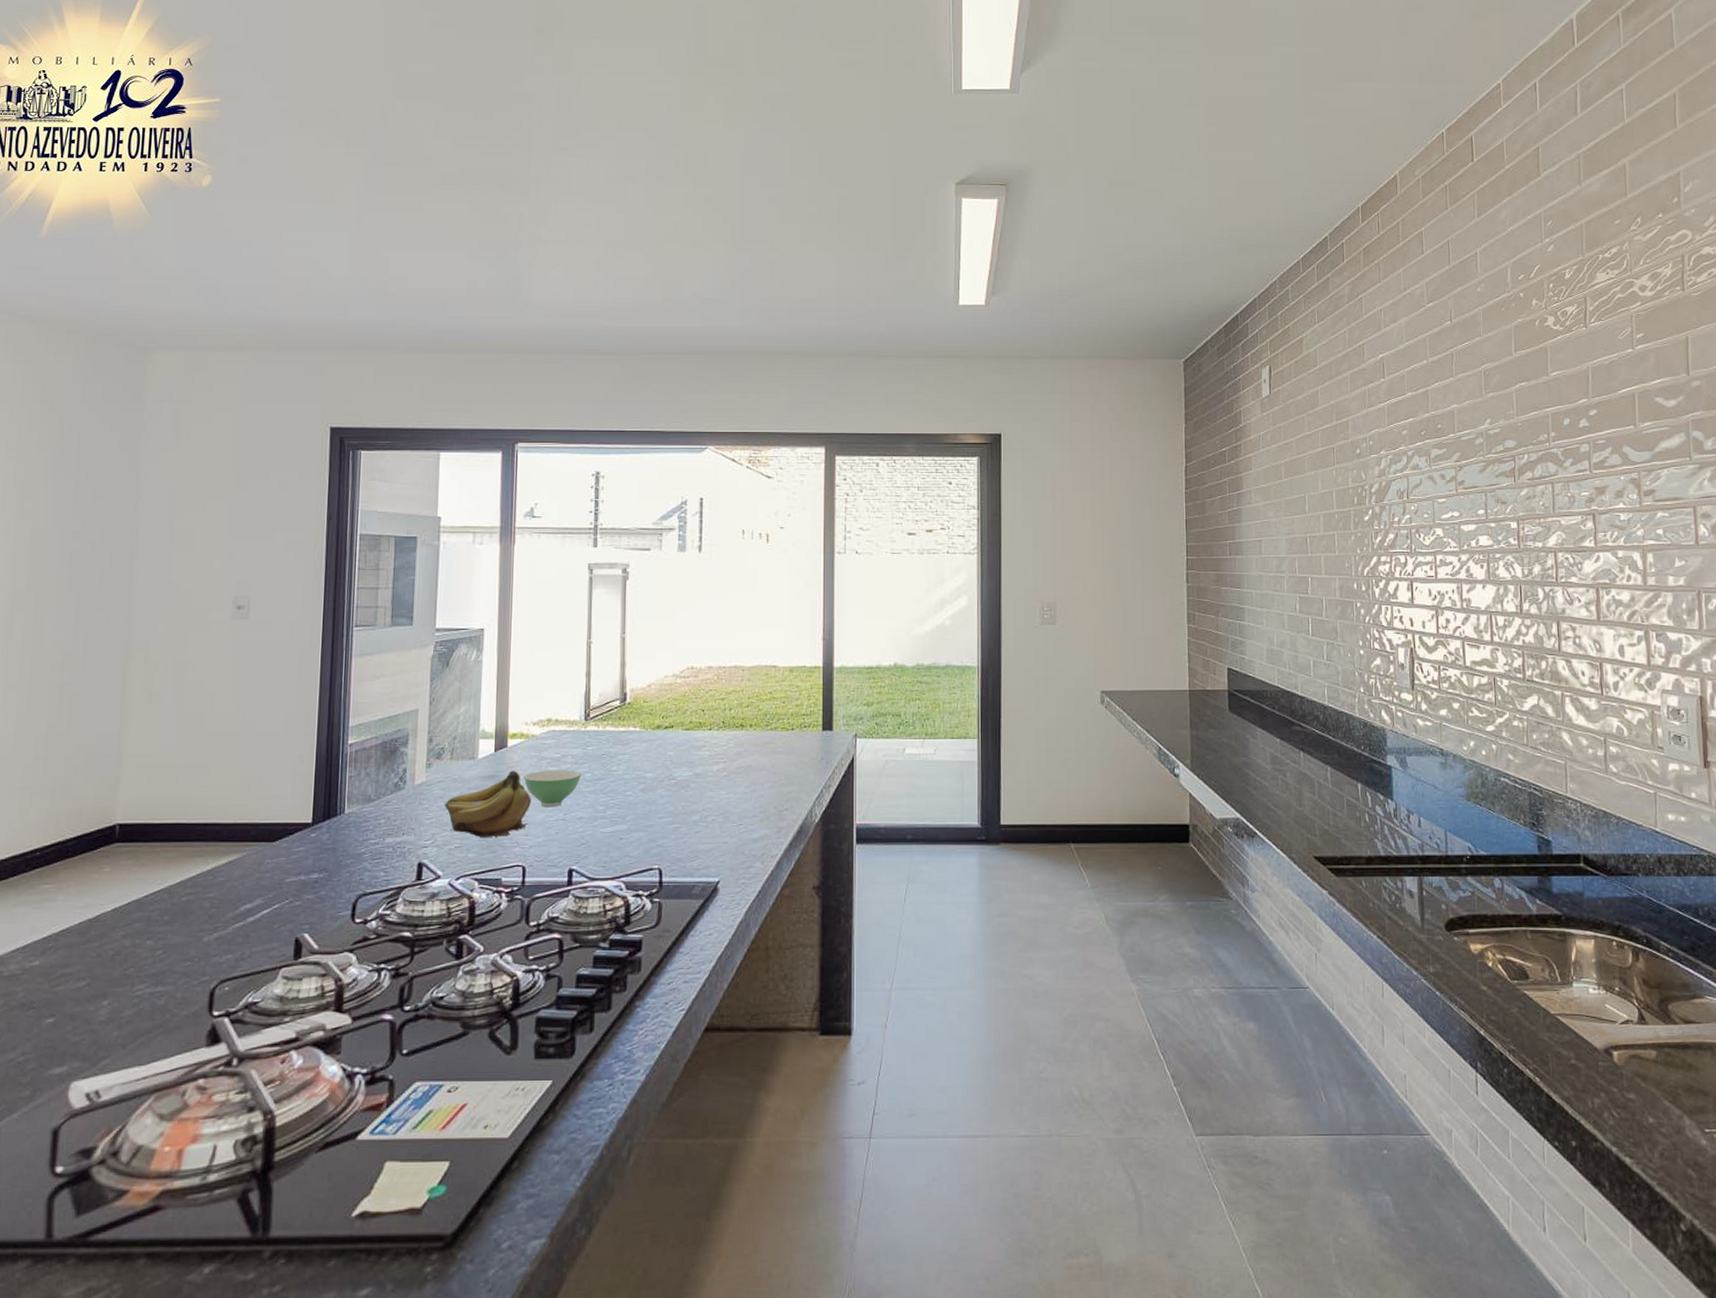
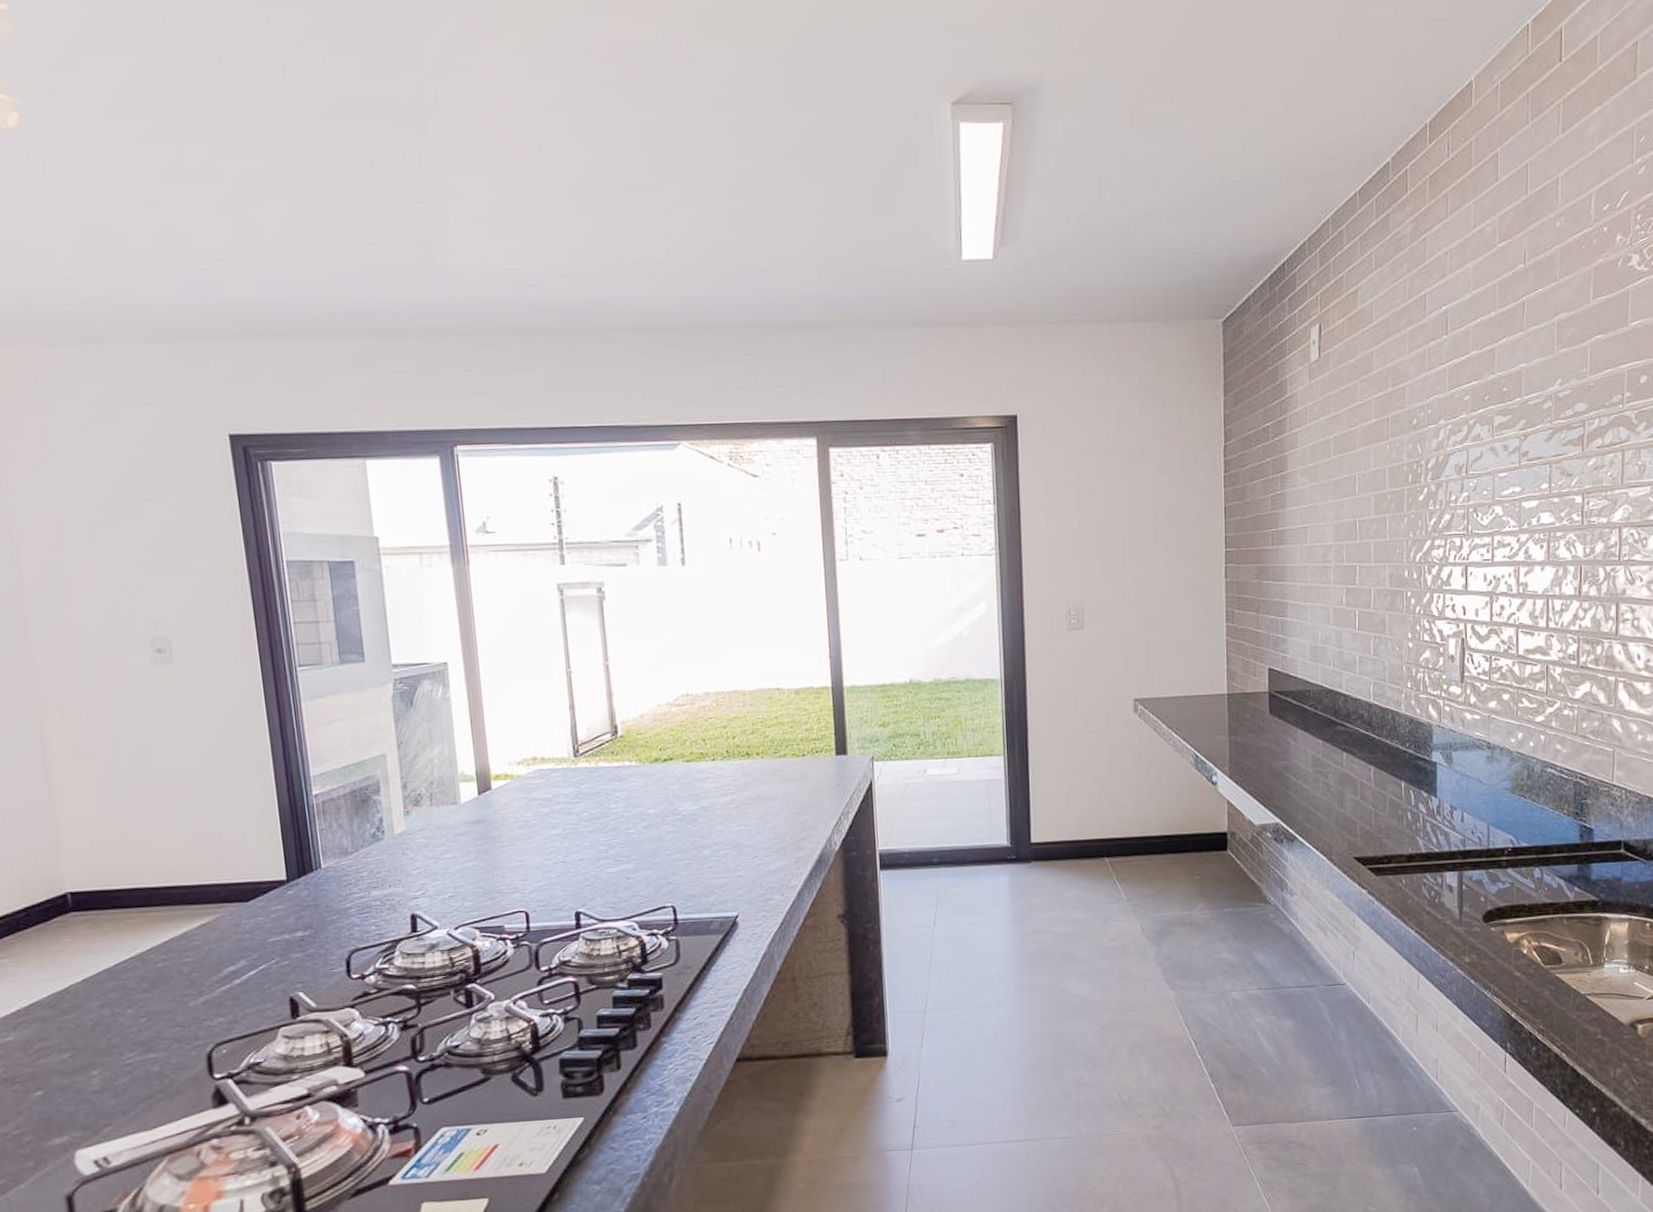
fruit: present [444,770,531,838] -> none [429,813,526,886]
bowl: present [523,770,582,808] -> none [513,810,578,851]

